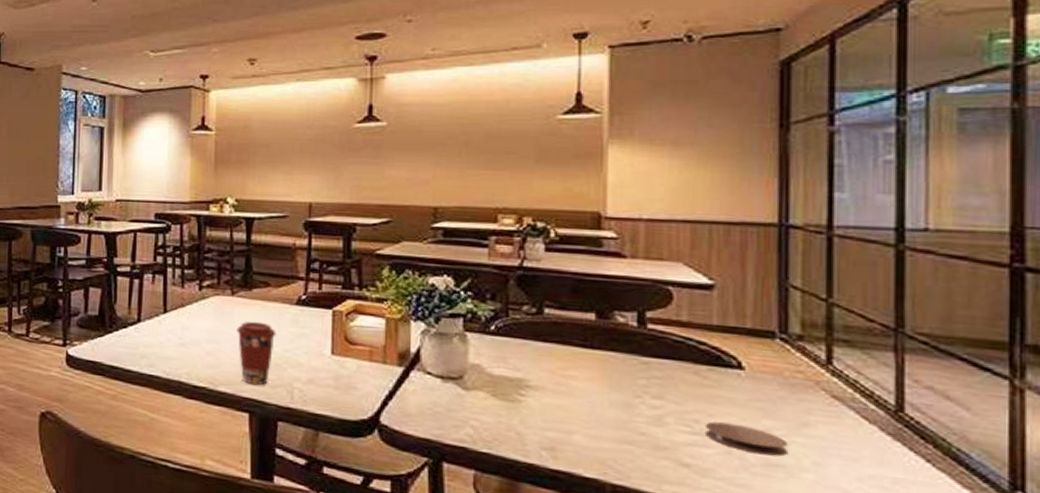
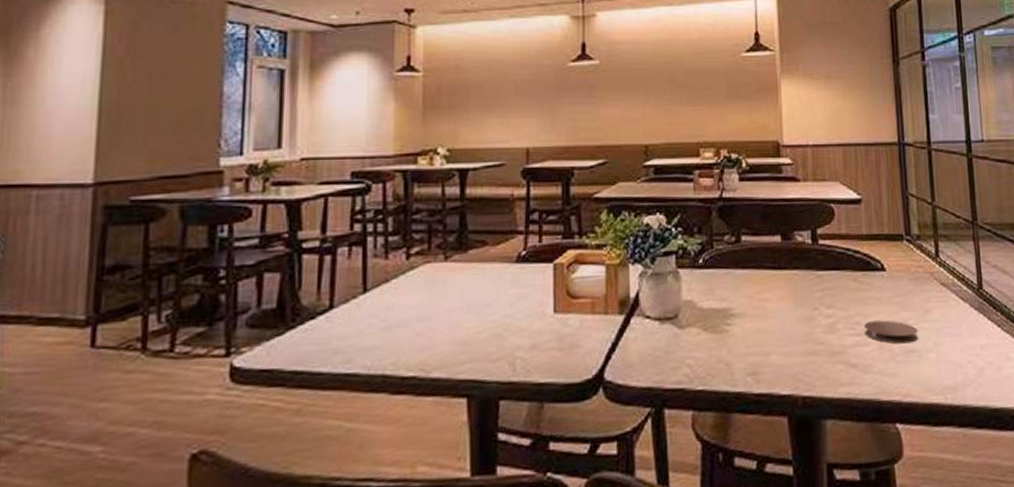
coffee cup: present [237,321,276,386] -> none [451,287,495,363]

